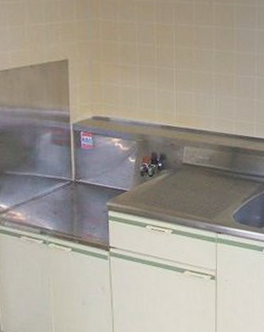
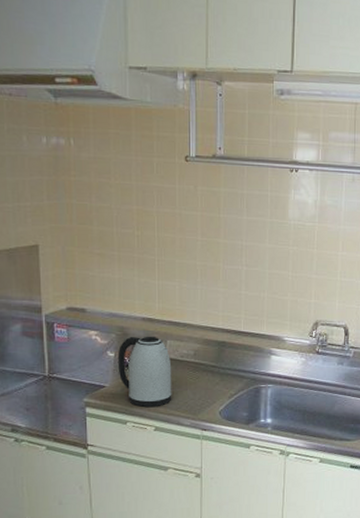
kettle: none [138,142,189,210] -> present [117,336,172,407]

